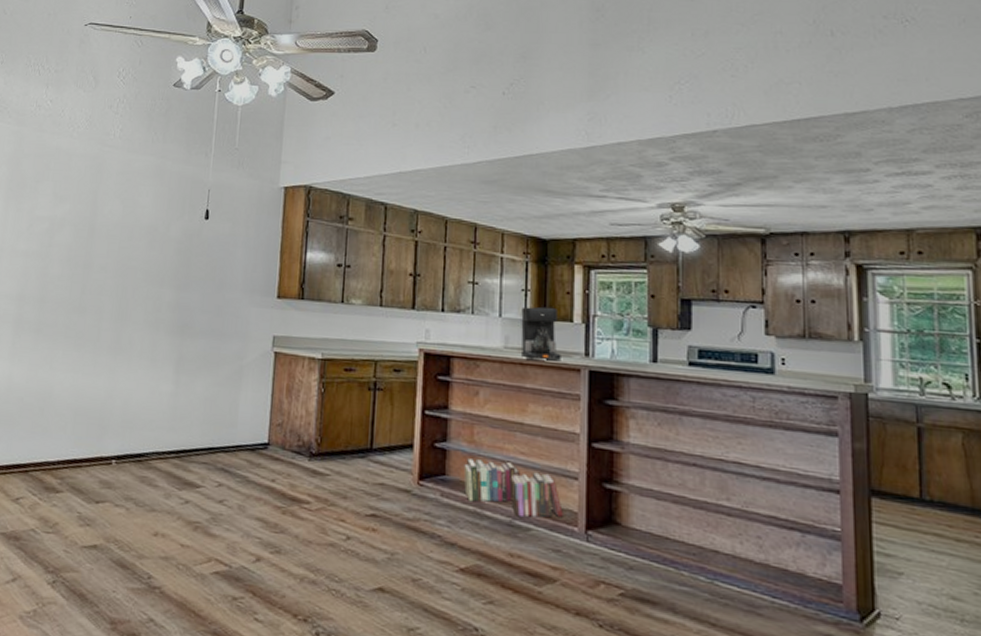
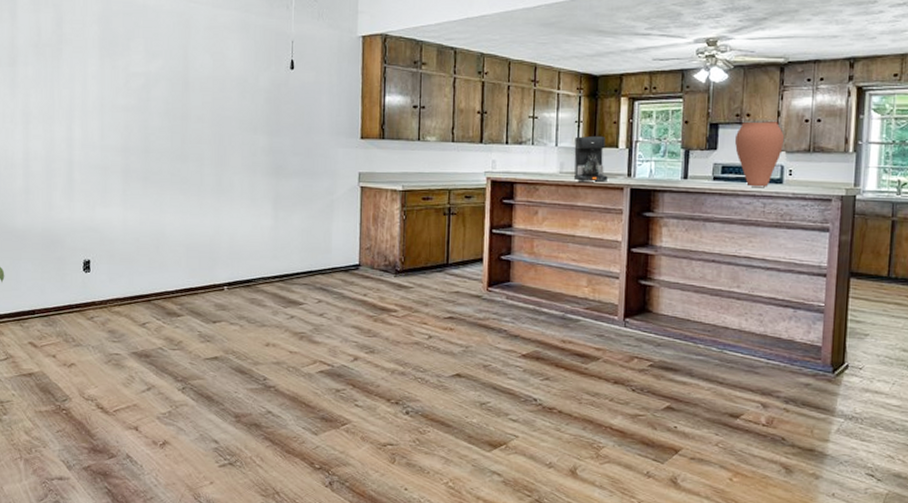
books: present [463,458,521,502] -> none [525,267,573,302]
books: present [511,472,563,518] -> none [564,275,606,312]
vase: none [711,299,773,377] -> present [734,121,785,187]

